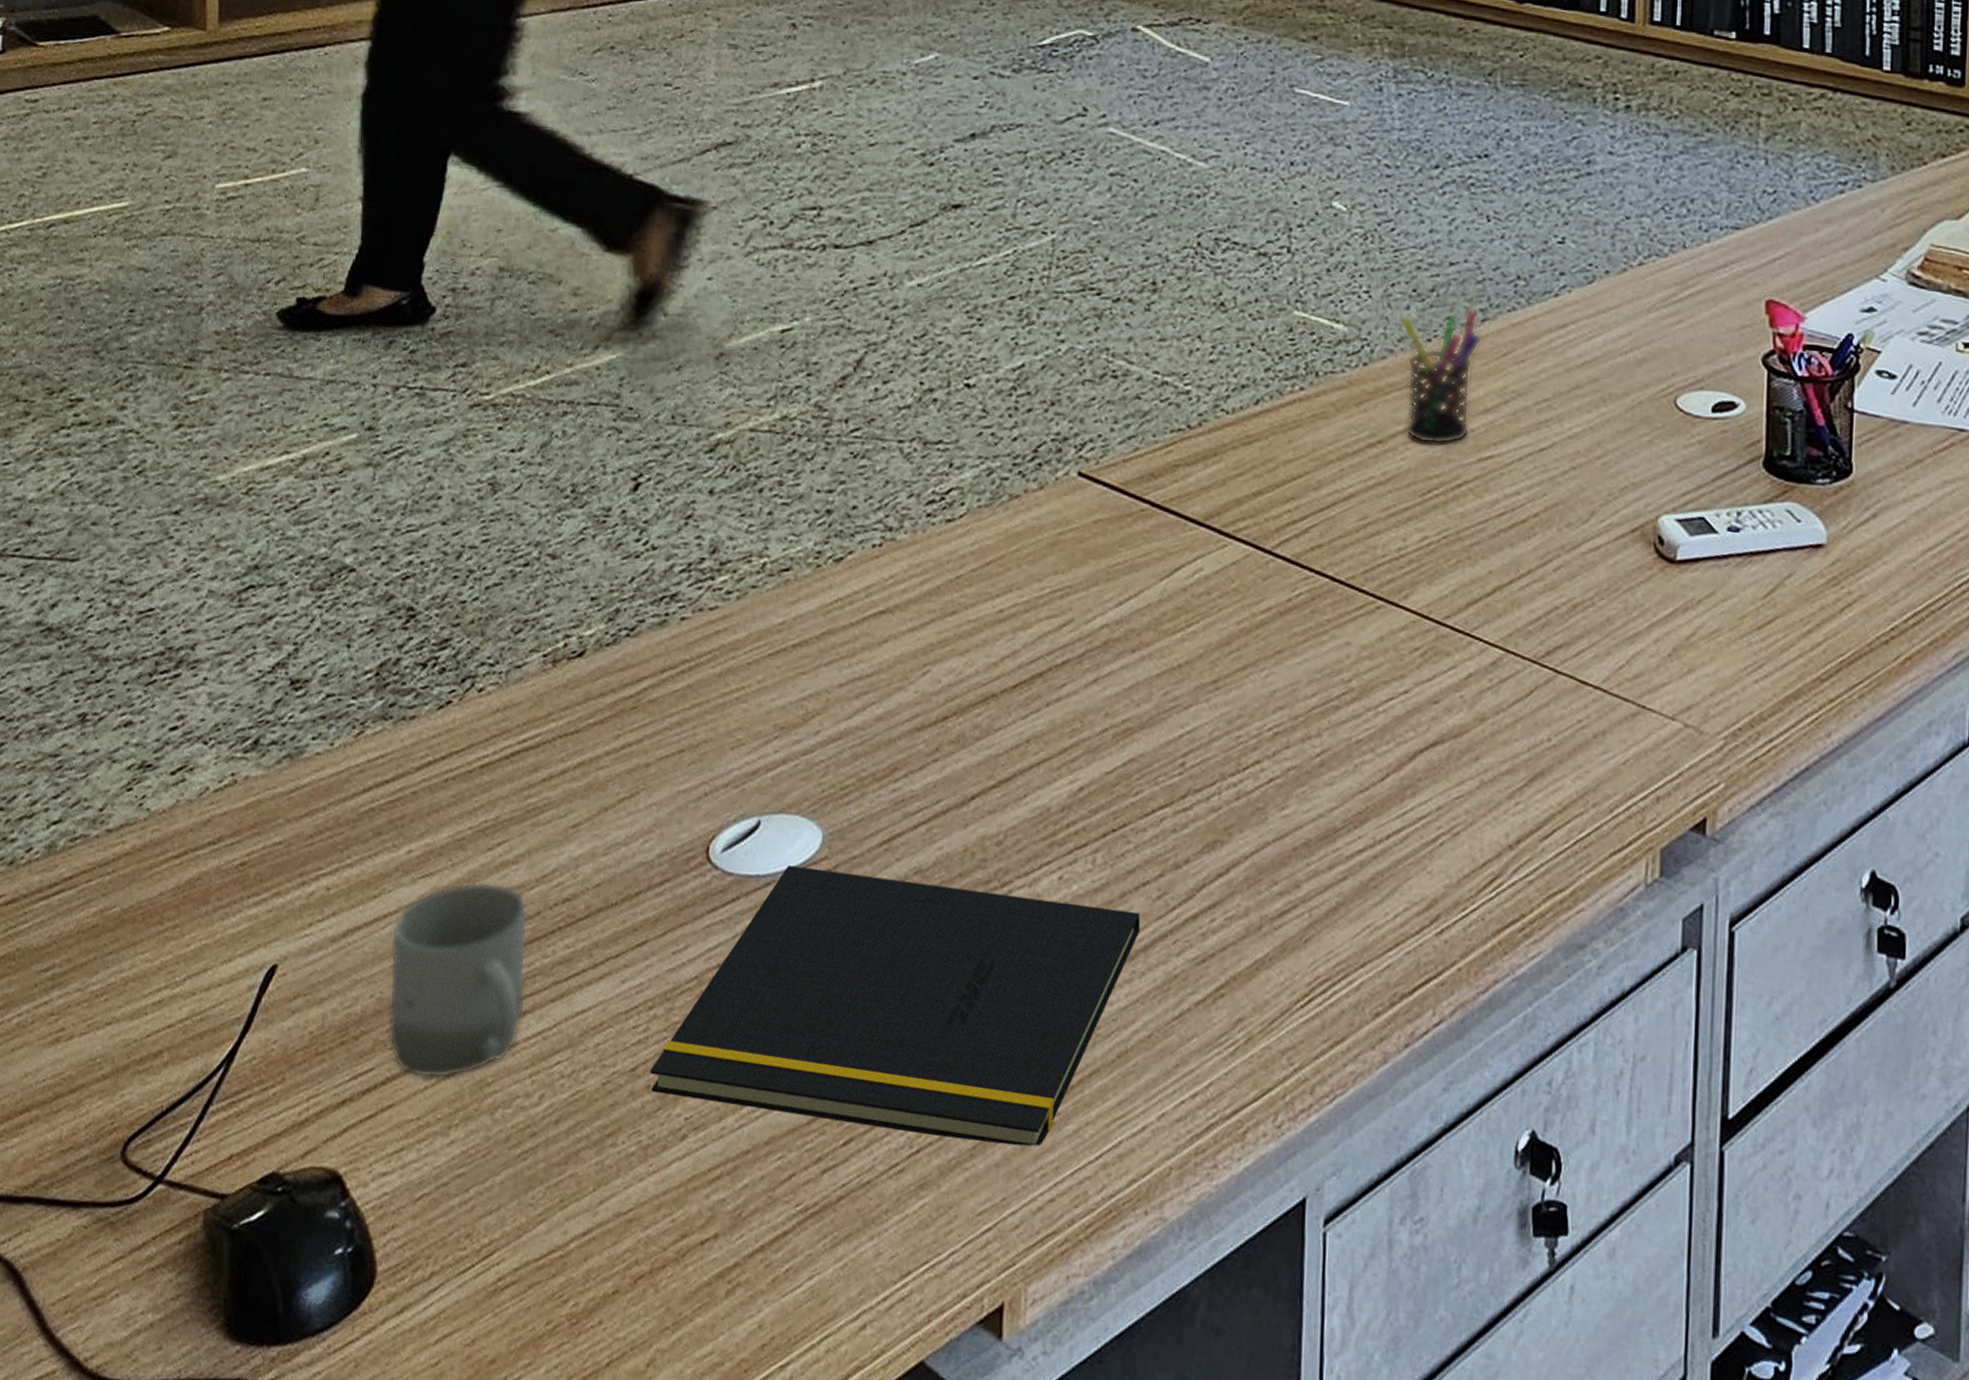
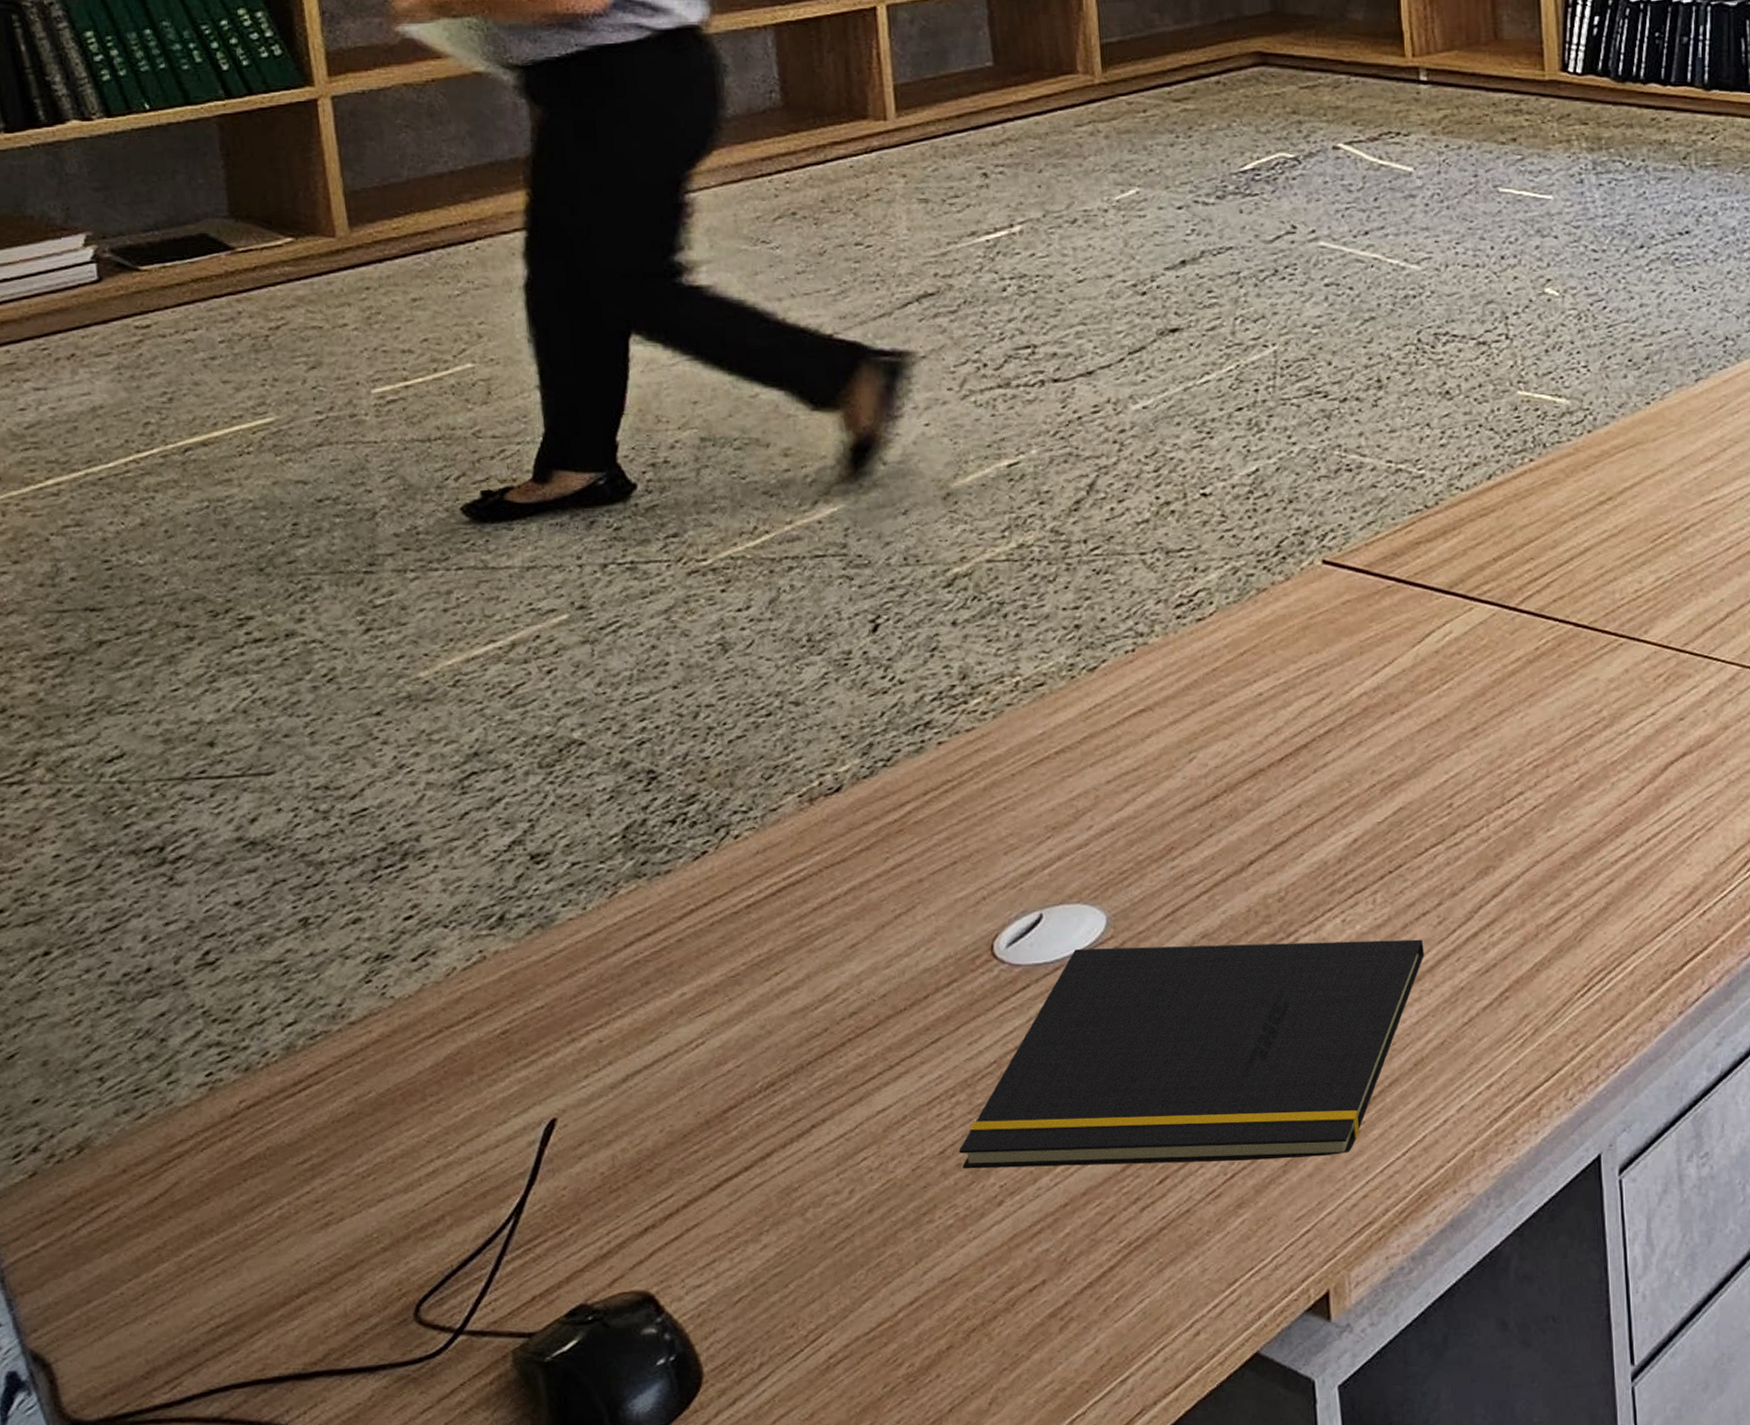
cup: present [389,881,528,1079] -> none [673,1009,824,1195]
pen holder: present [1399,309,1481,446] -> none [1618,371,1697,496]

